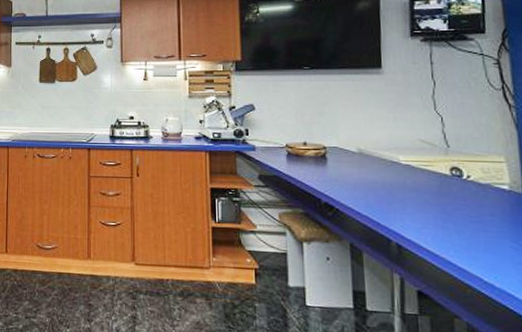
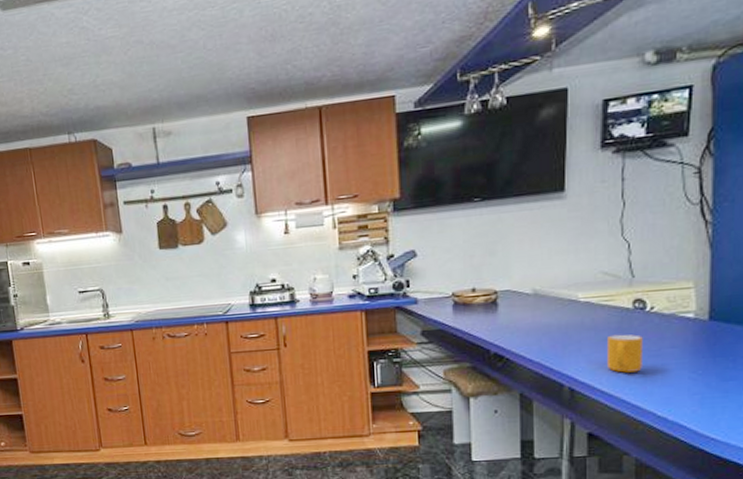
mug: none [429,197,465,236] -> present [608,334,643,373]

